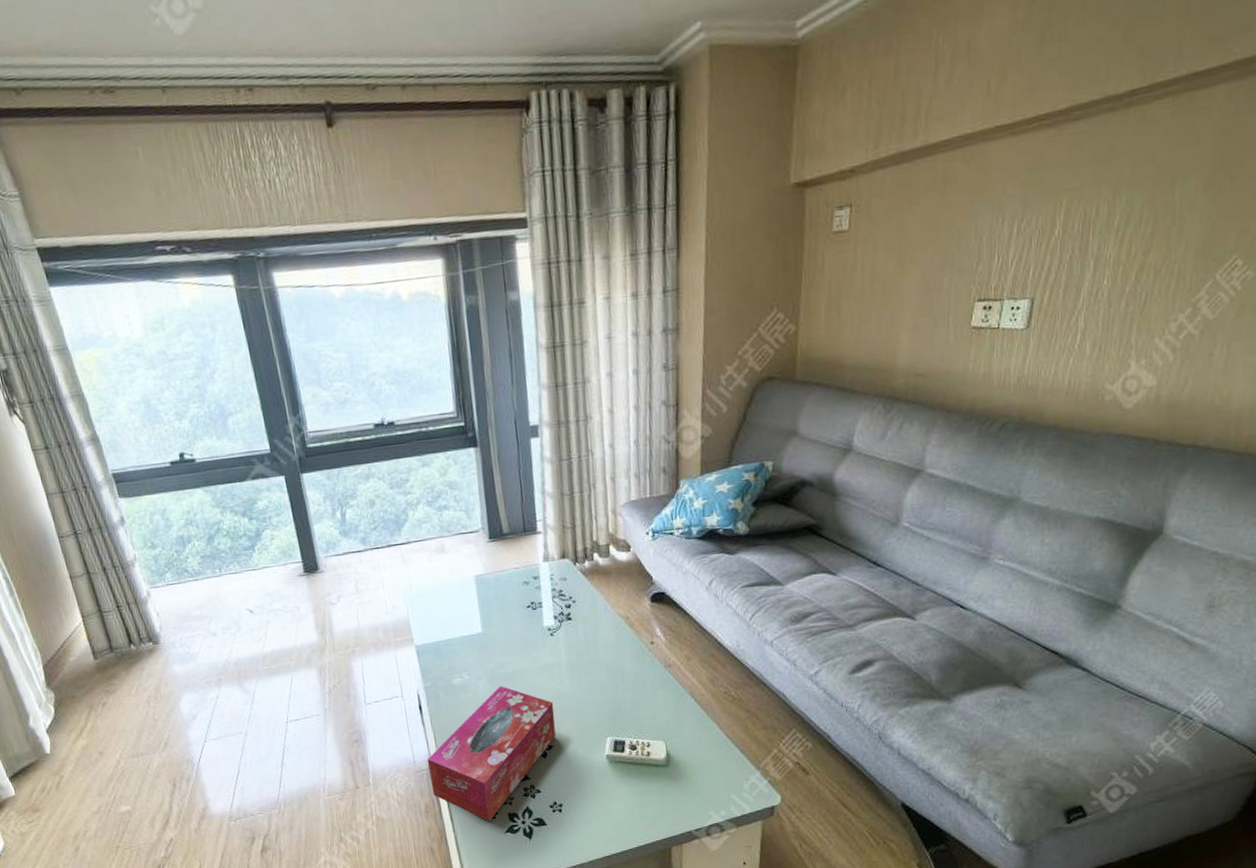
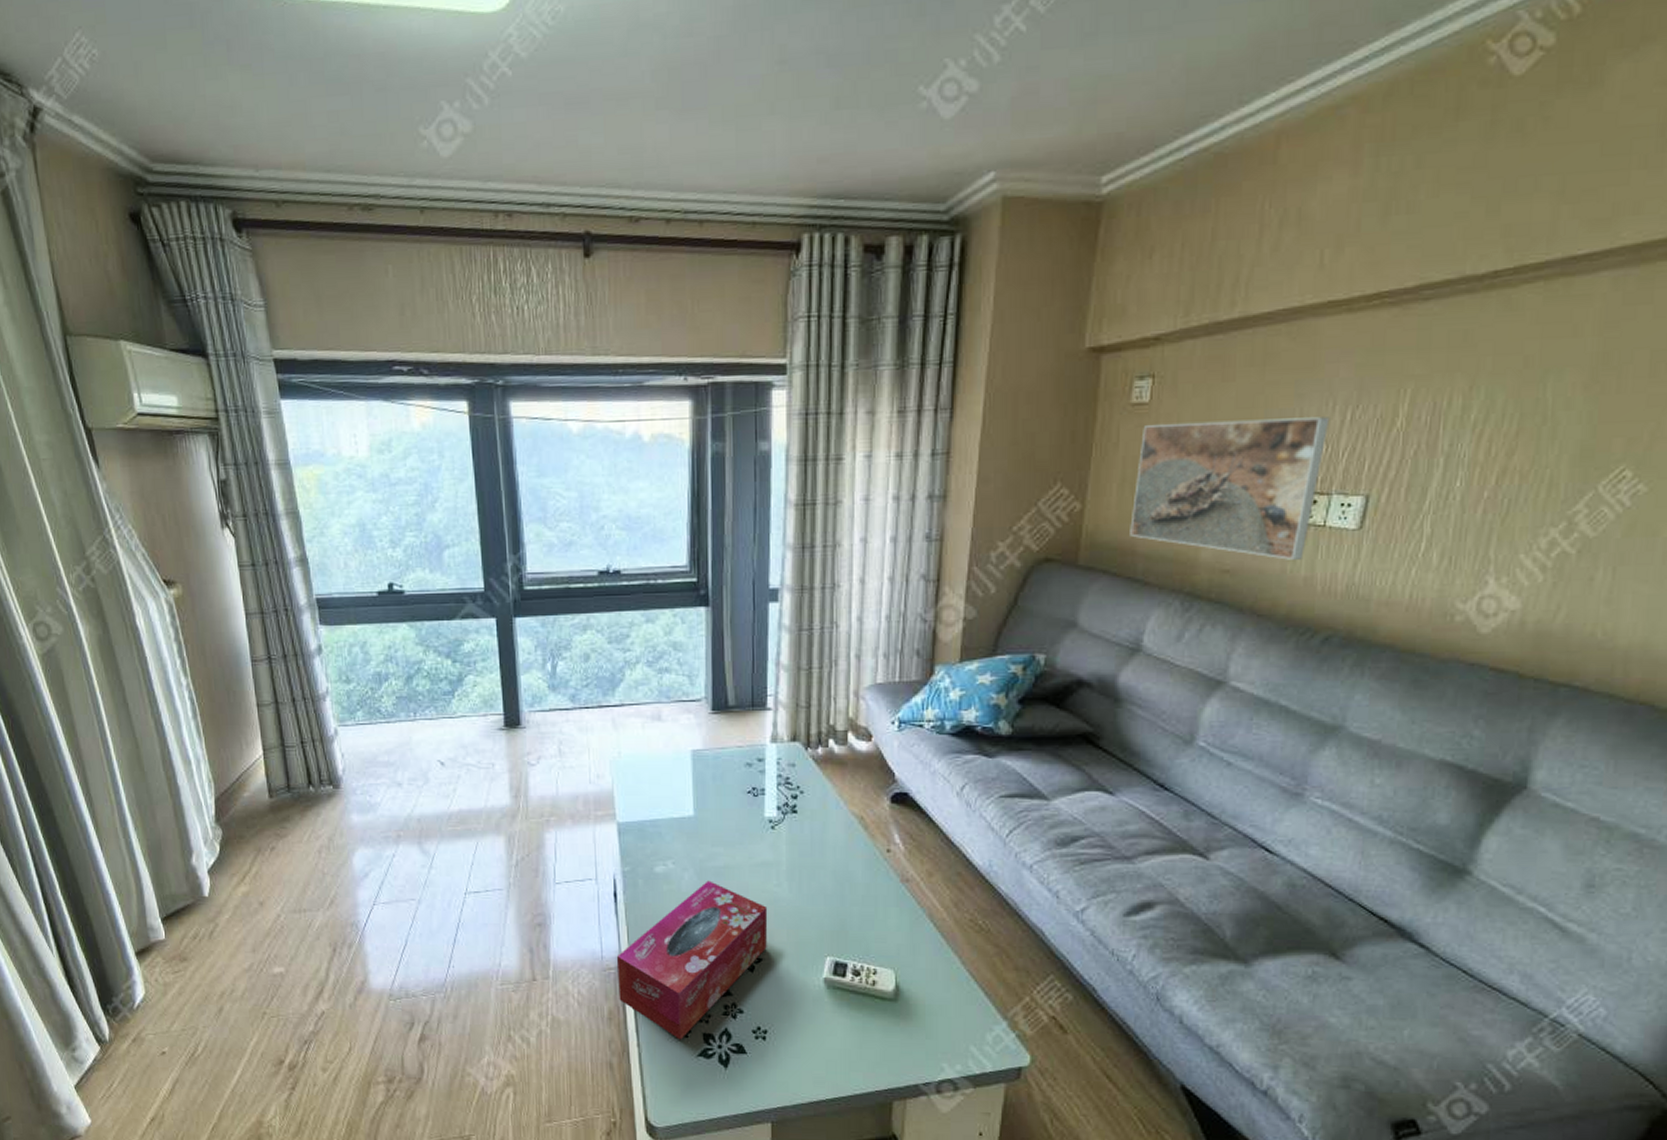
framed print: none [837,231,1000,361] -> present [1130,417,1330,560]

